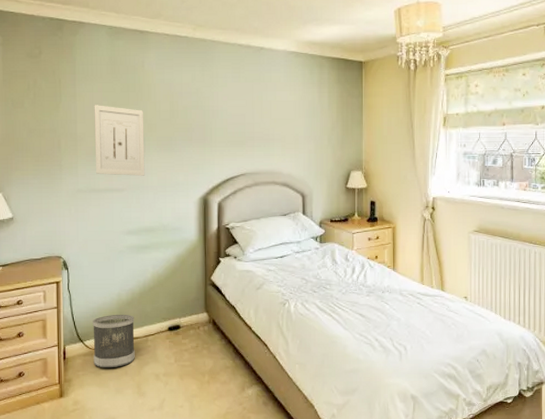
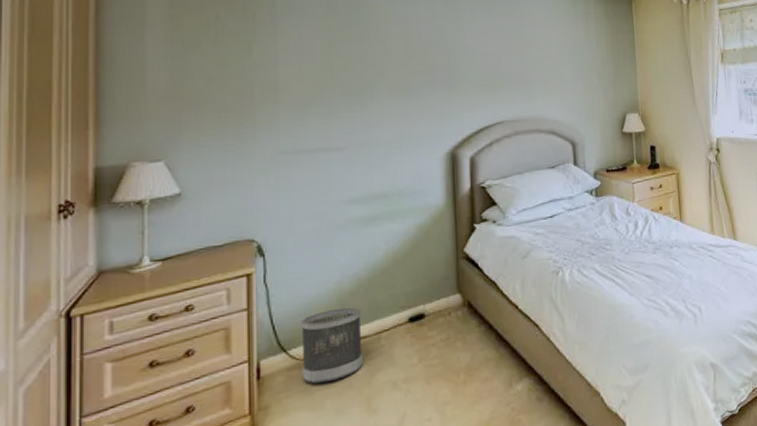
wall art: present [94,105,145,176] -> none [302,45,374,131]

